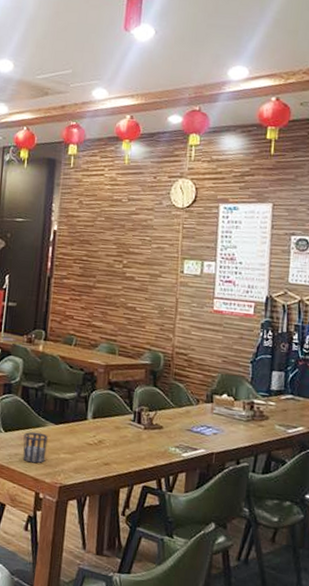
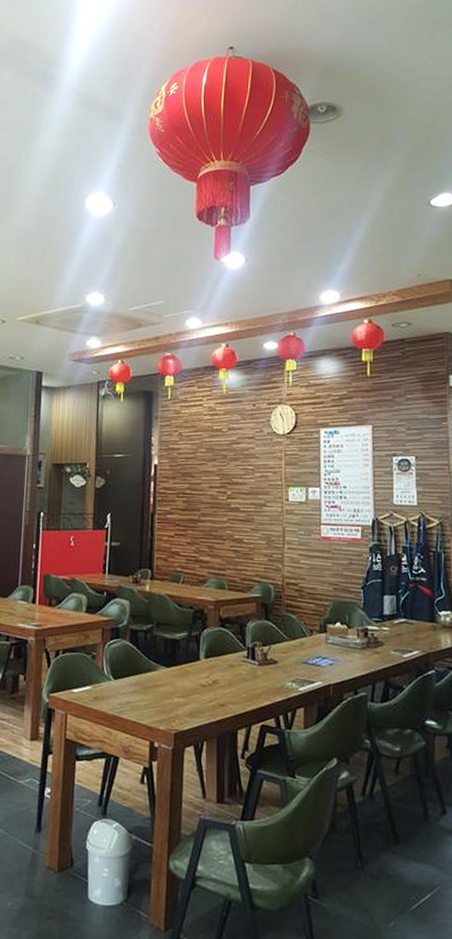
cup: present [22,432,48,464] -> none [134,677,160,711]

